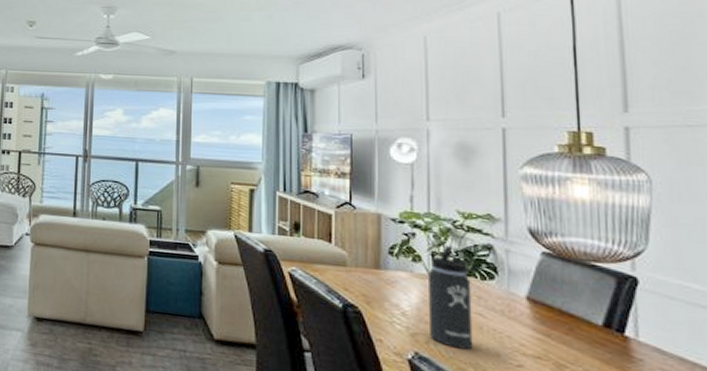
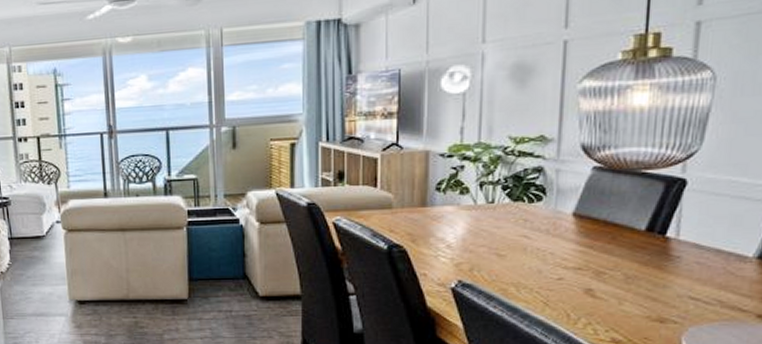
thermos bottle: present [428,245,478,350] -> none [474,173,526,271]

